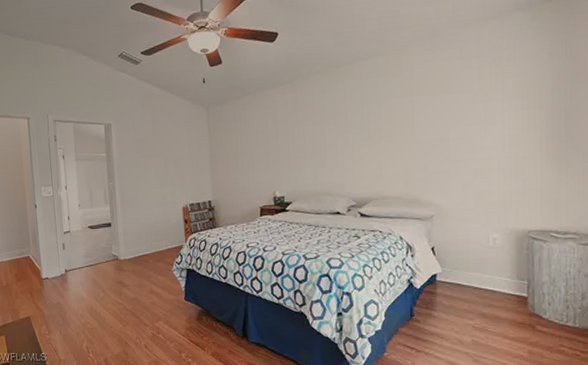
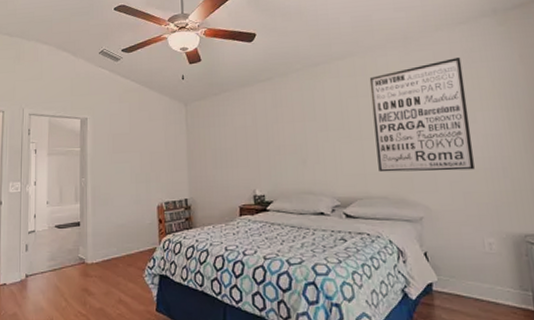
wall art: none [392,56,489,174] -> present [369,58,475,173]

